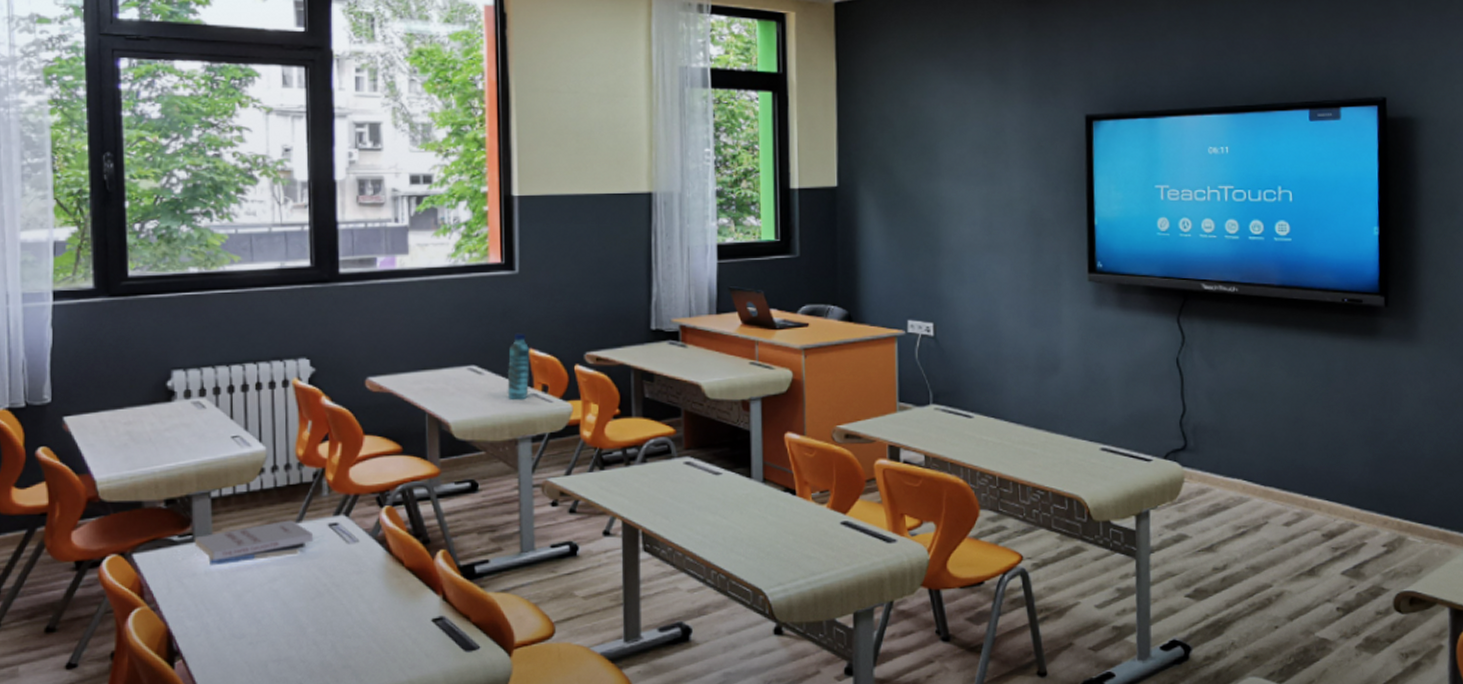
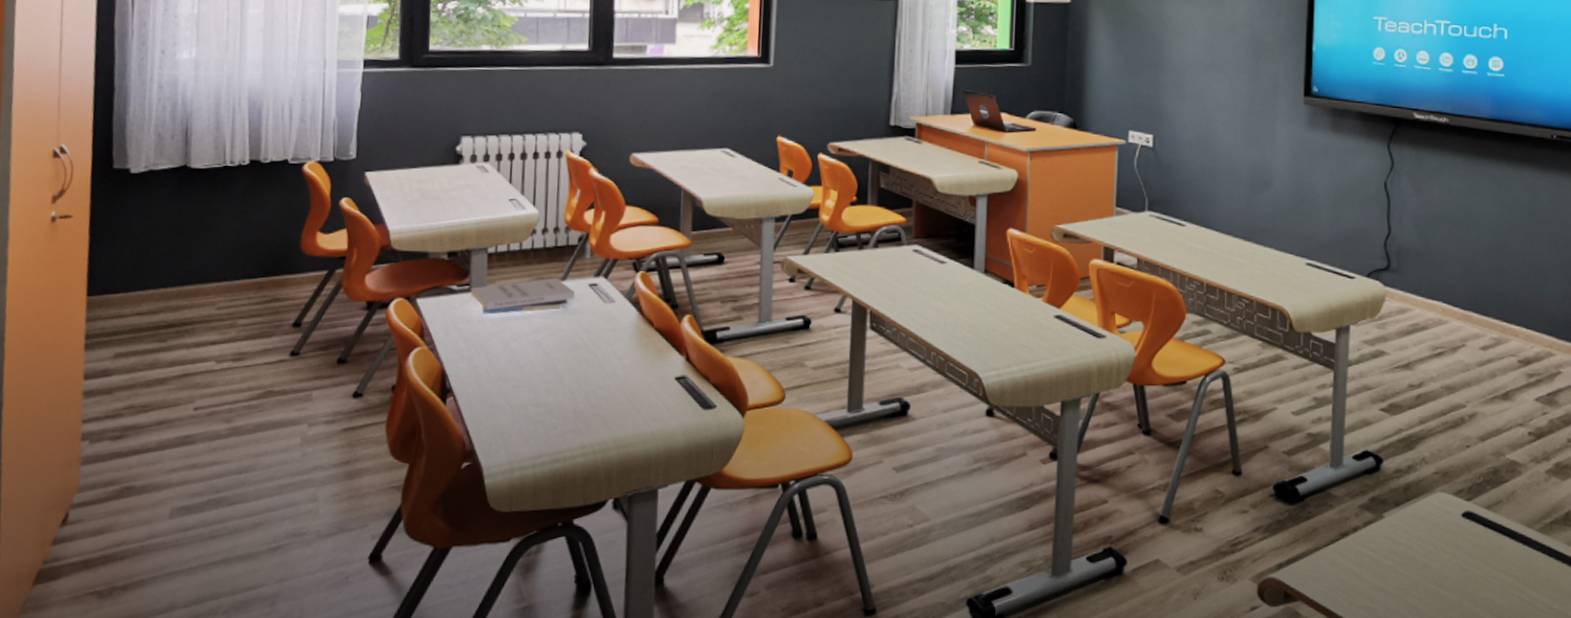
water bottle: present [507,333,530,400] -> none [755,121,779,183]

